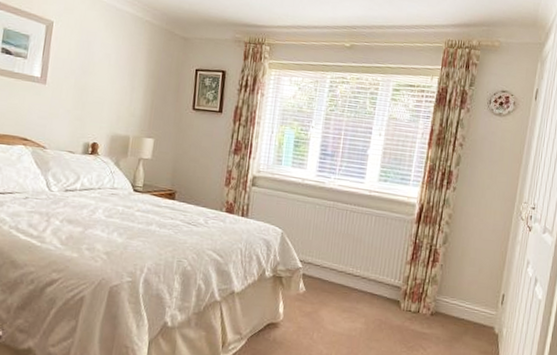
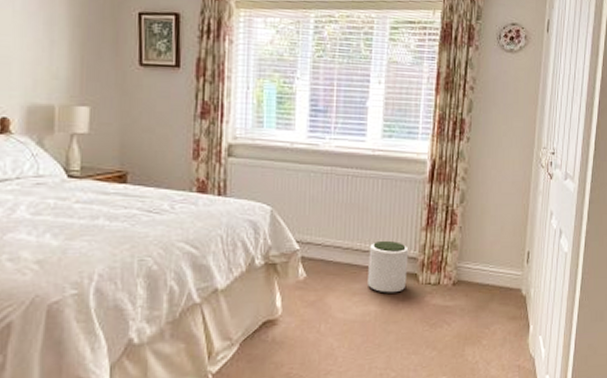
plant pot: none [356,268,394,315] -> present [368,240,409,293]

